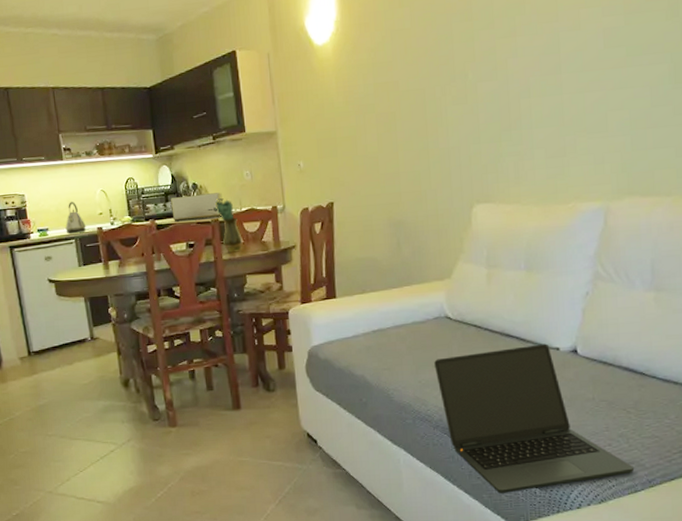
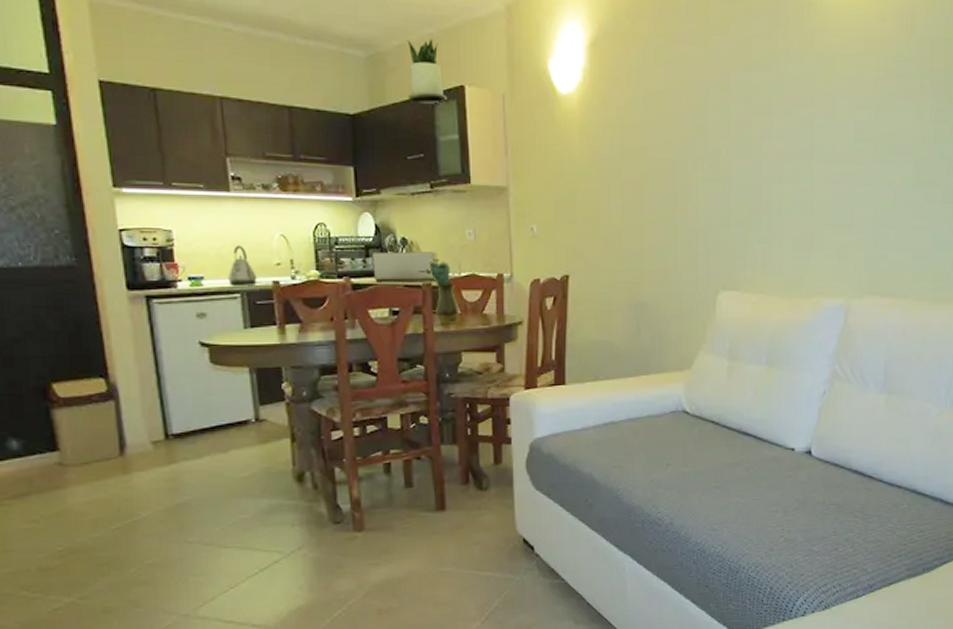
planter: none [188,15,223,71] -> present [407,38,448,105]
laptop: present [434,343,635,495] -> none [668,443,858,604]

